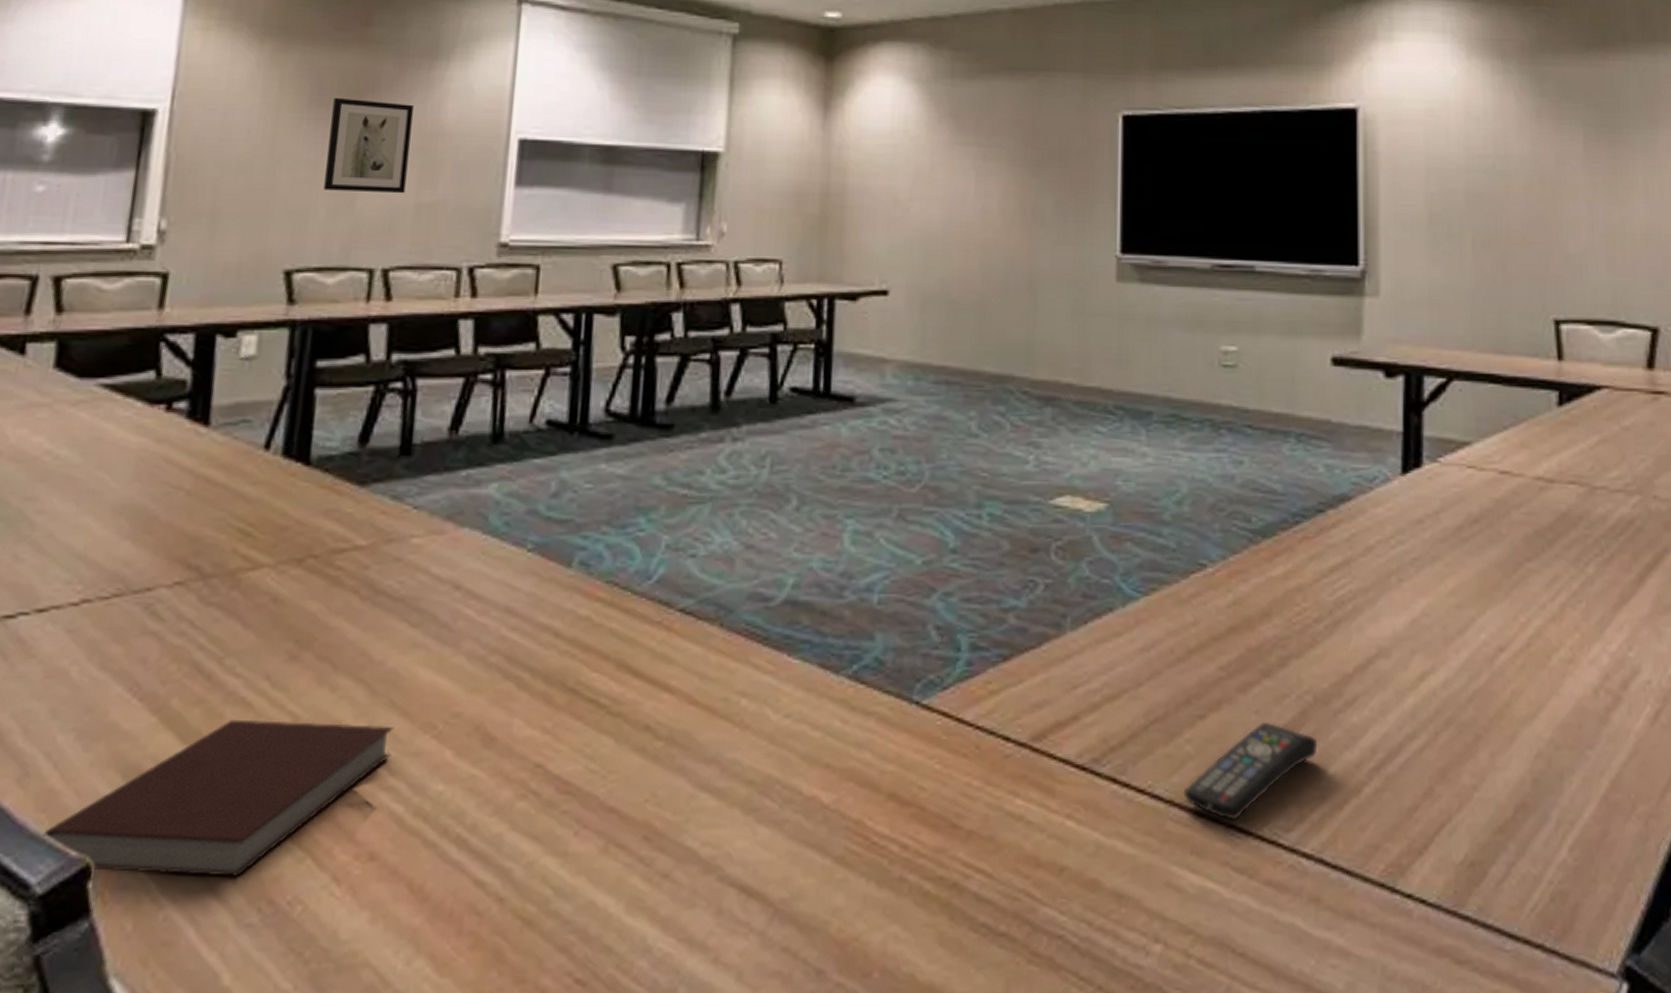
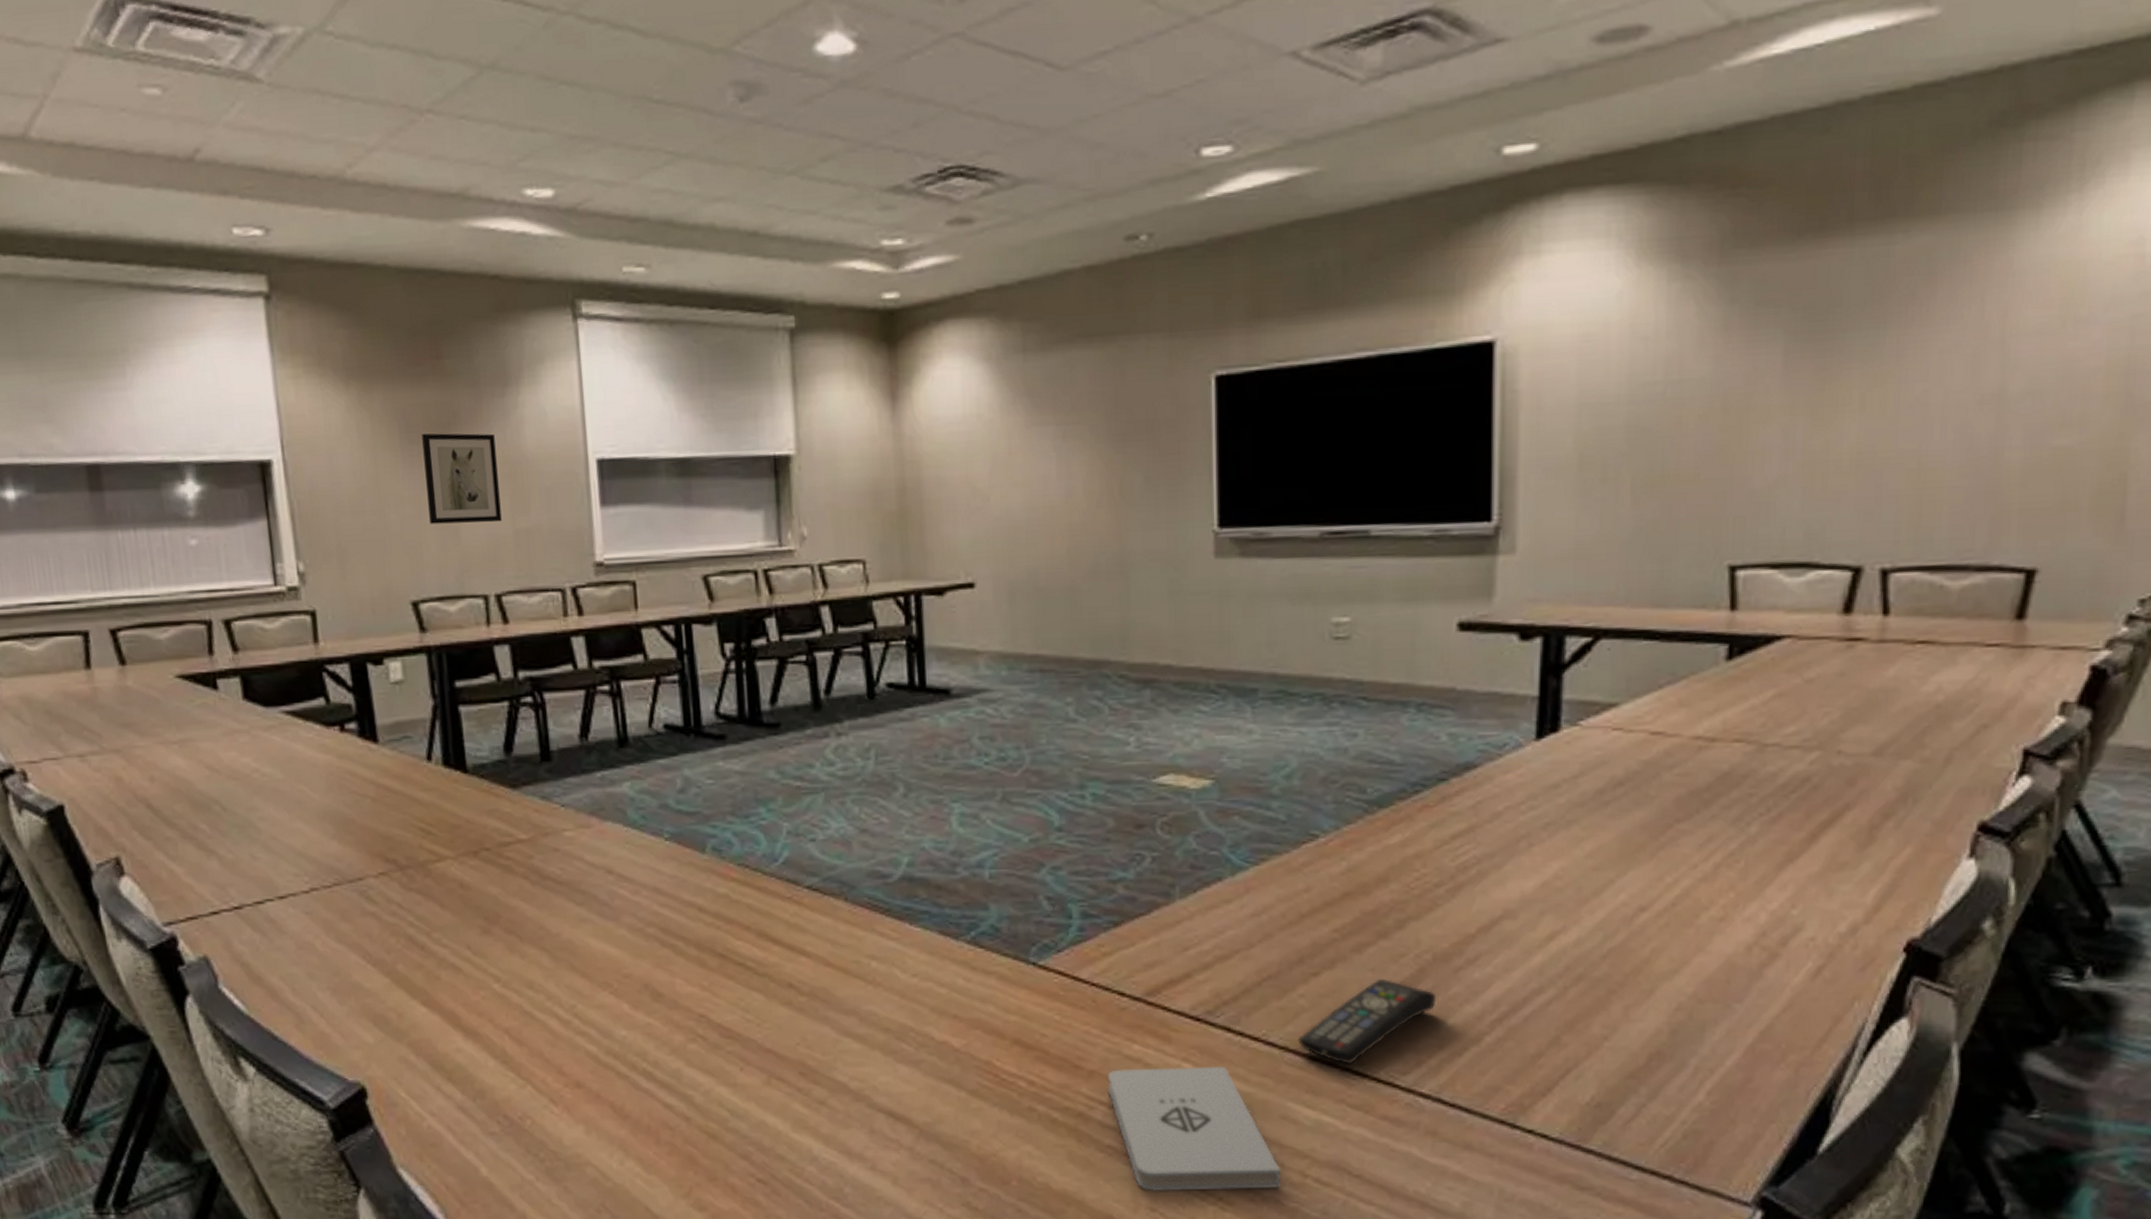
notebook: present [43,719,394,877] -> none [325,980,579,1098]
notepad: none [987,823,1164,982] -> present [1108,1066,1281,1192]

